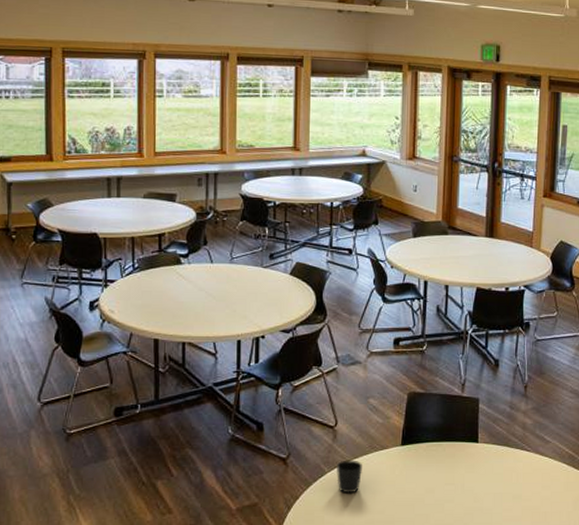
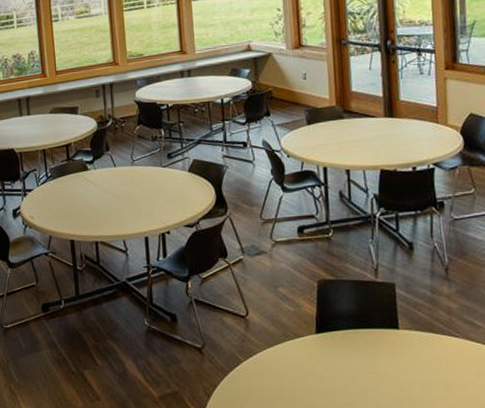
cup: present [337,460,362,494] -> none [252,348,278,382]

